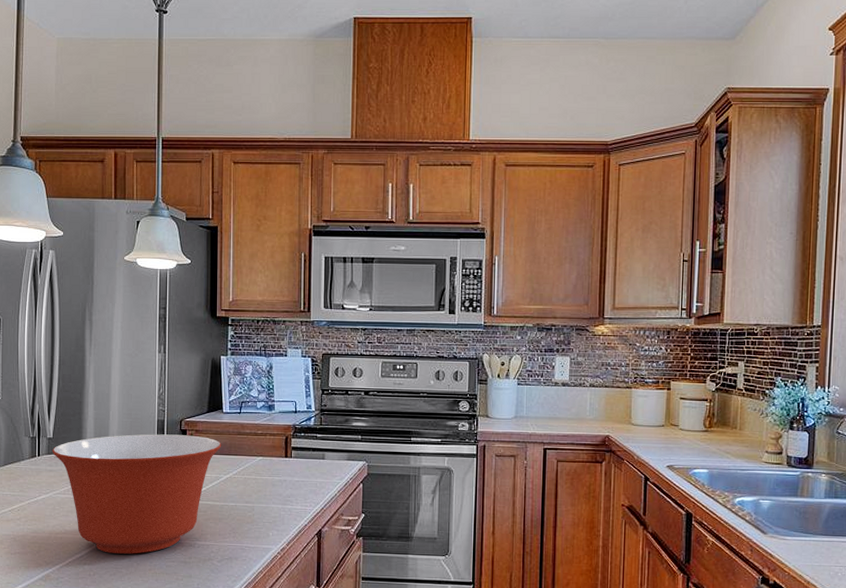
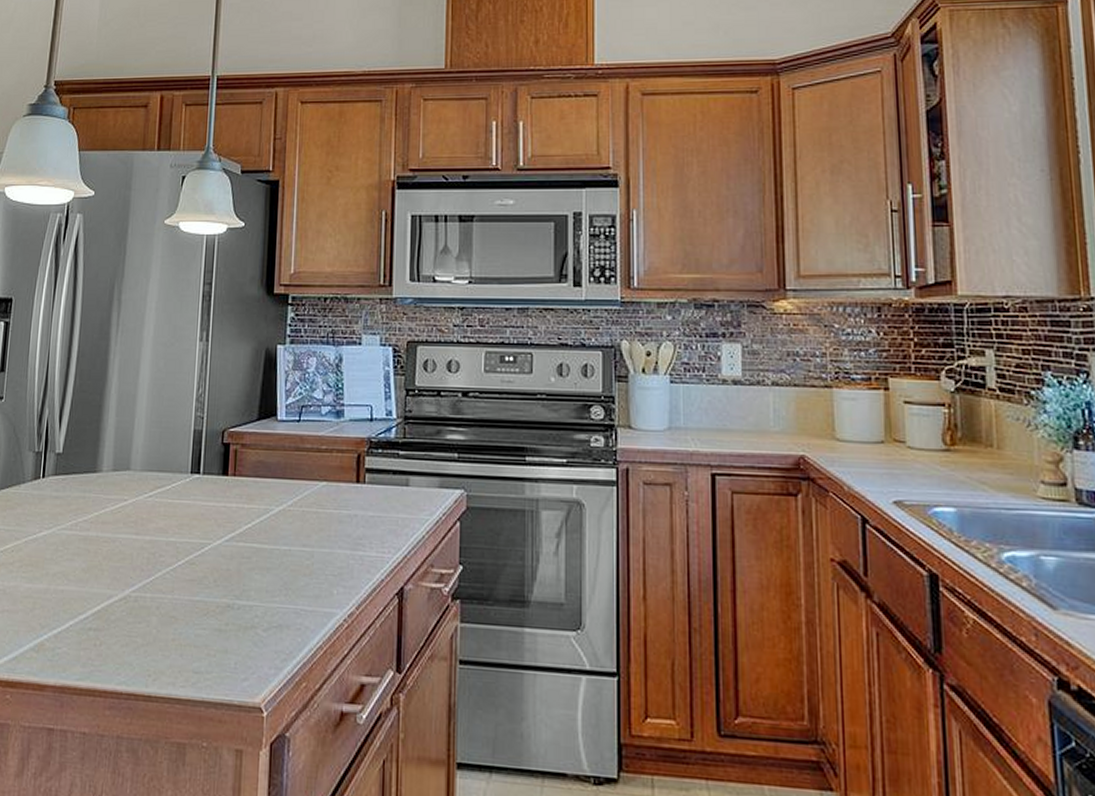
mixing bowl: present [52,434,222,554] -> none [60,448,274,617]

